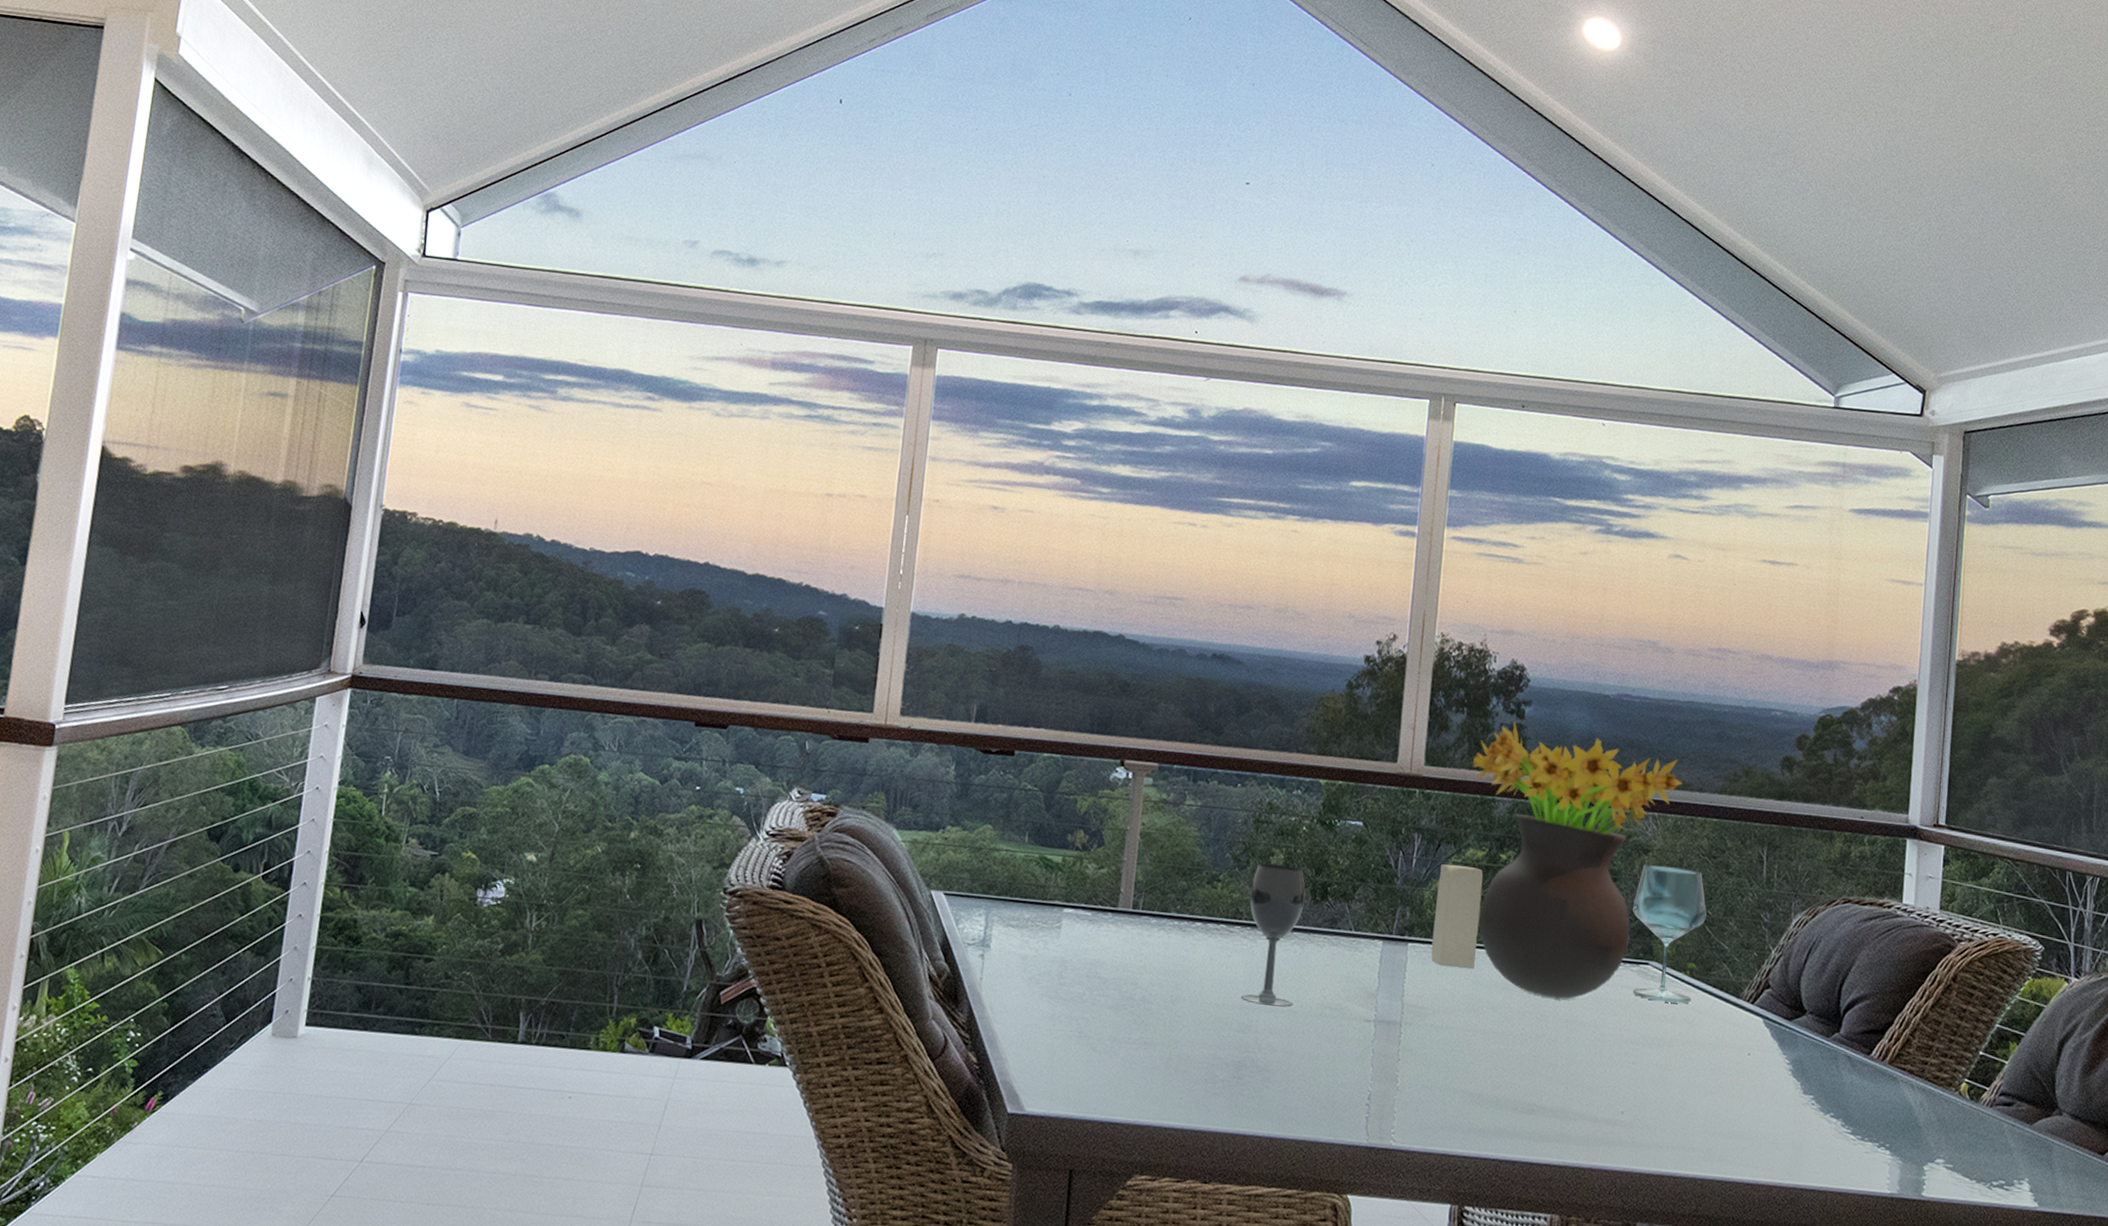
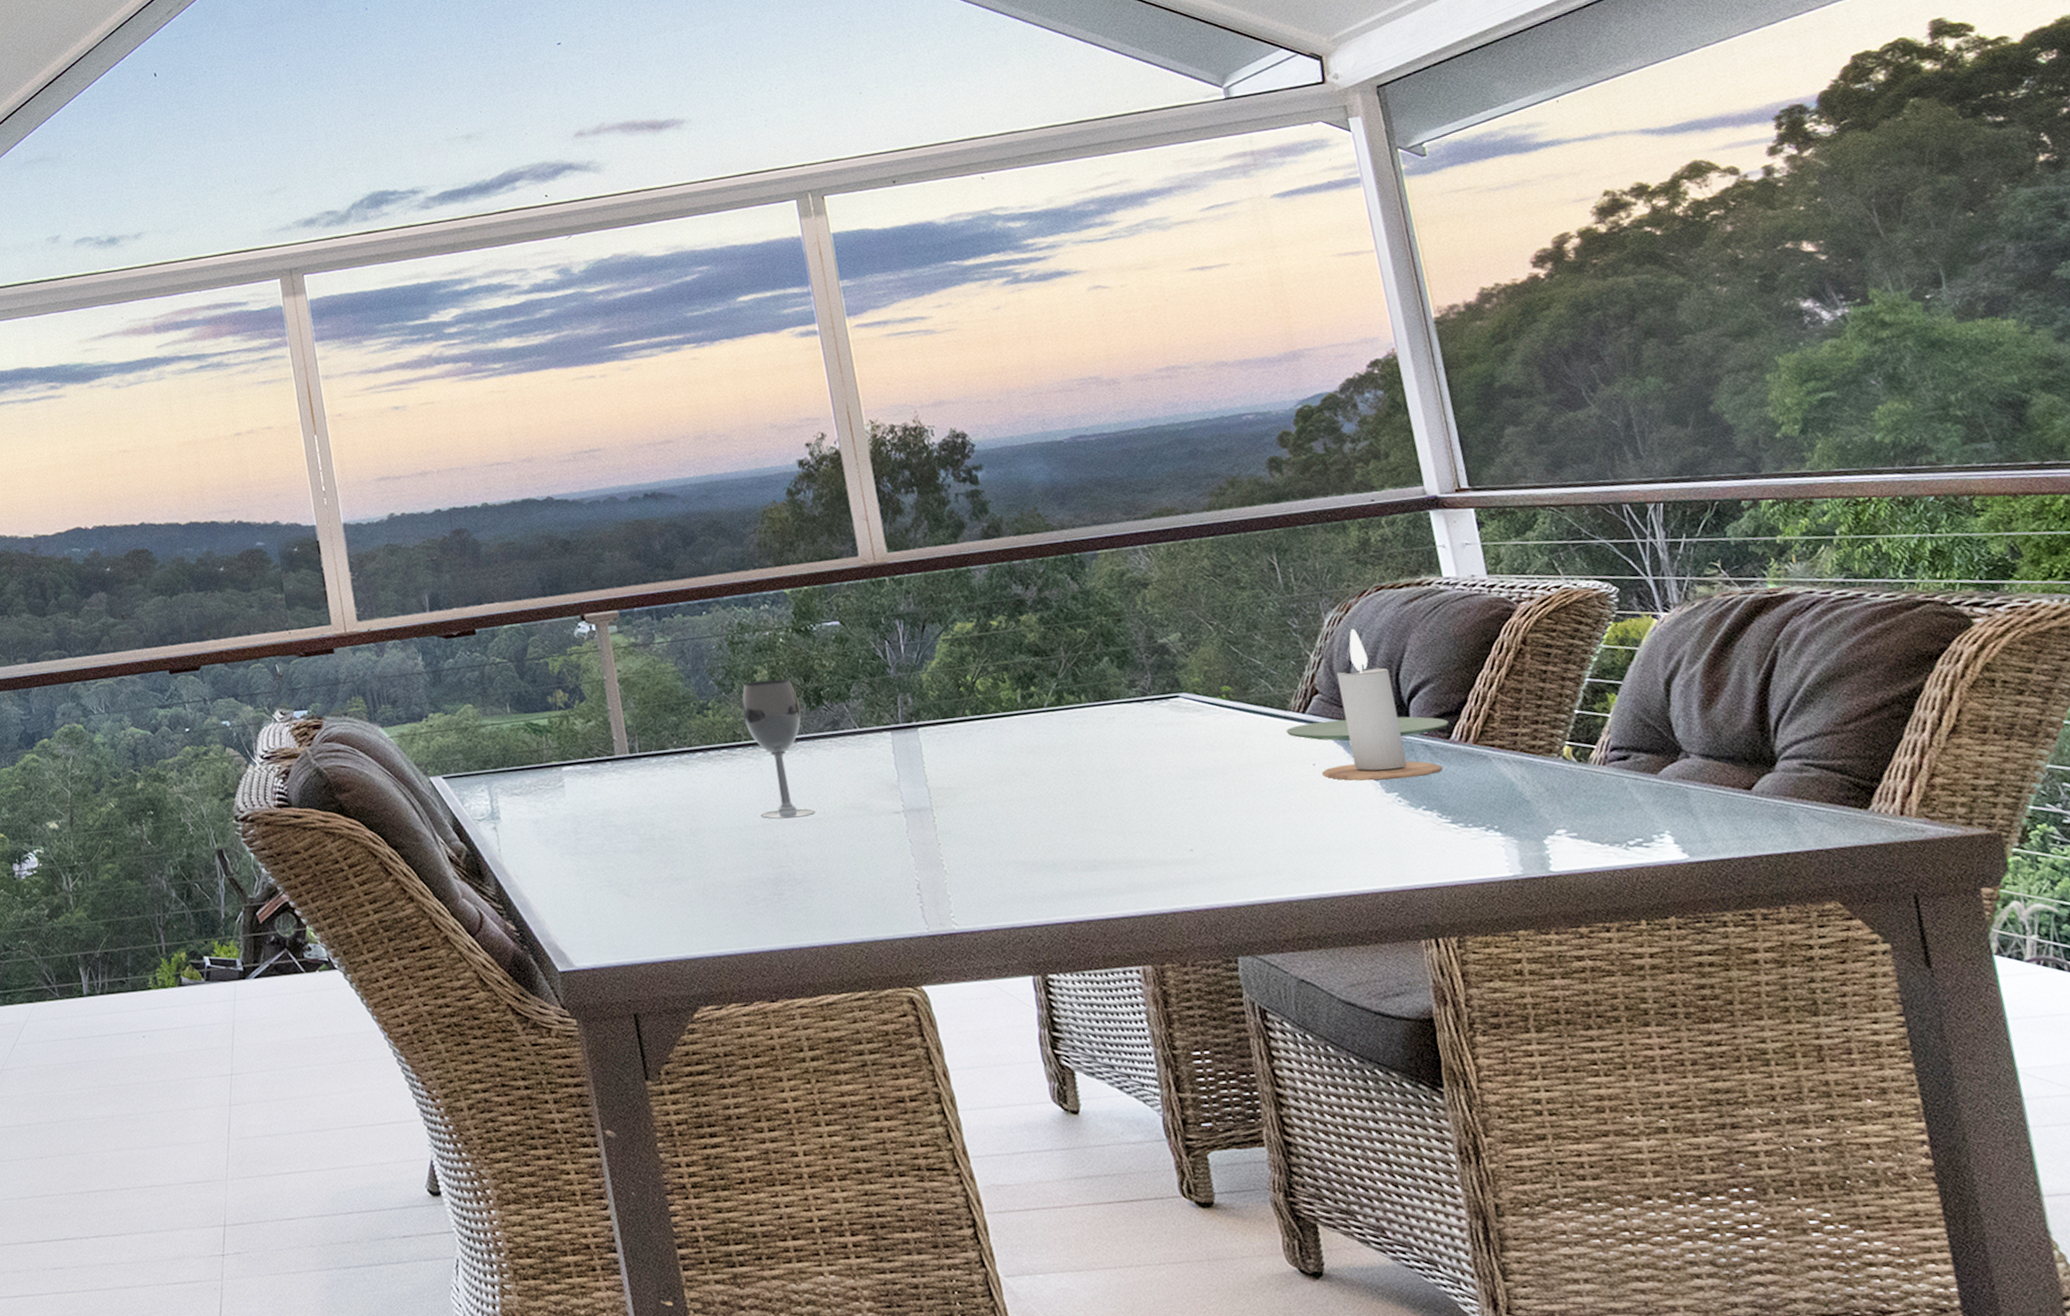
candle: present [1431,864,1484,970] -> none [931,640,994,744]
flower arrangement: present [1473,721,1683,999] -> none [936,485,1165,752]
wine glass: present [1632,864,1707,1004] -> none [1143,593,1236,732]
plate: none [1733,1014,1874,1046] -> present [1285,716,1450,742]
candle: none [1753,933,1857,1085] -> present [1321,628,1443,781]

